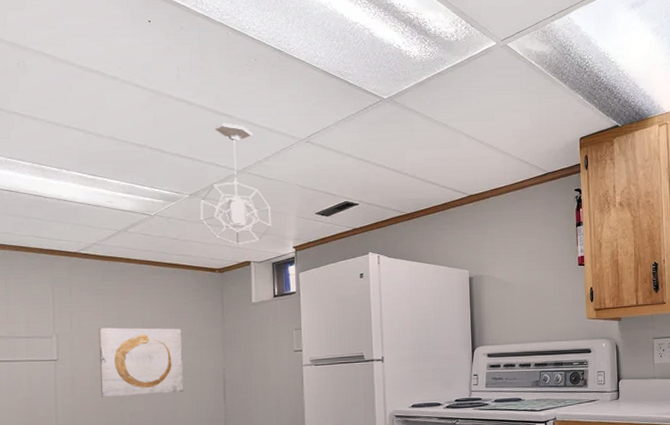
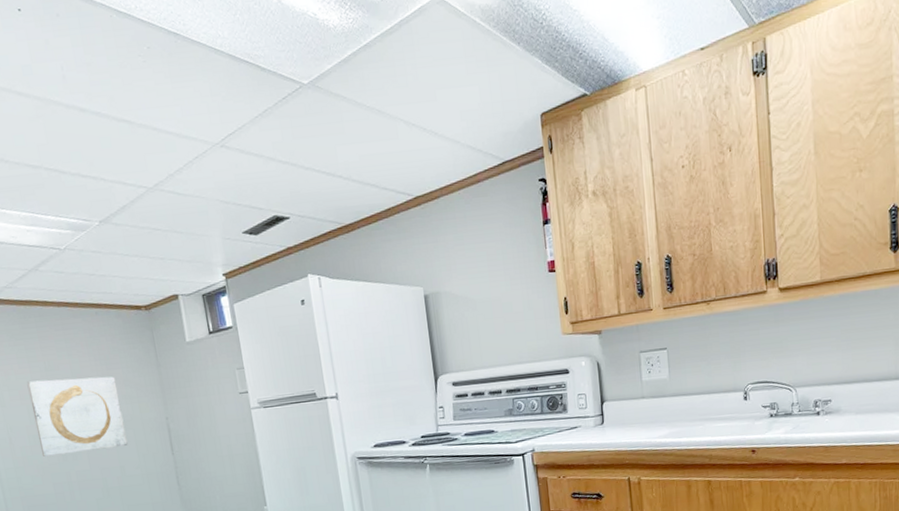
pendant light: present [200,123,271,245] -> none [112,130,195,277]

